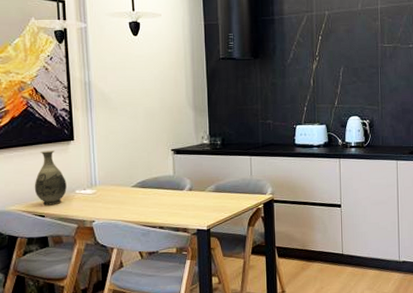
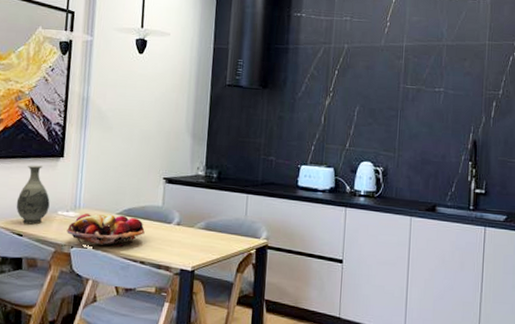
fruit basket: none [86,187,160,218] -> present [67,213,145,248]

